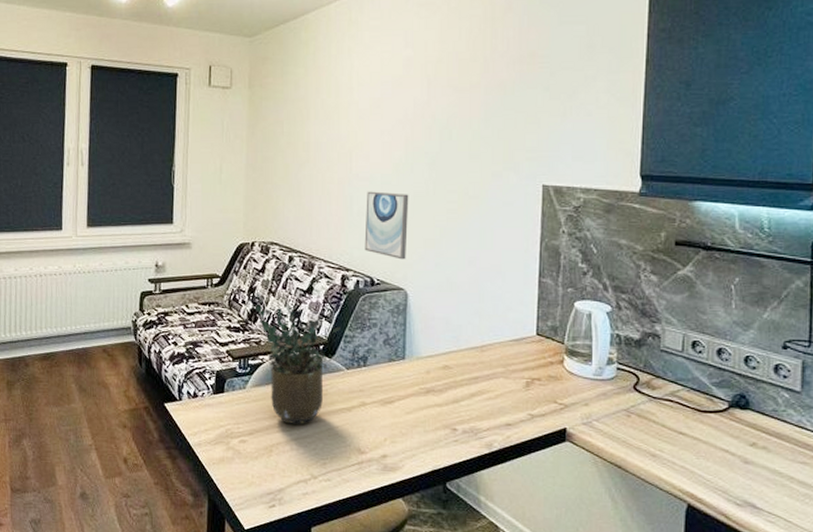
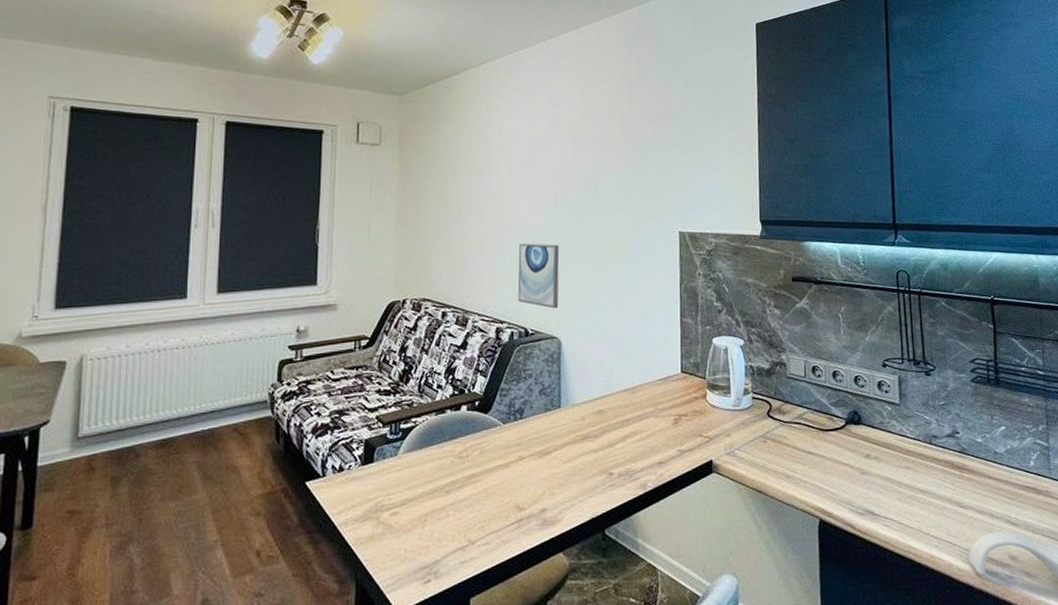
potted plant: present [255,292,341,424] -> none [407,351,496,488]

